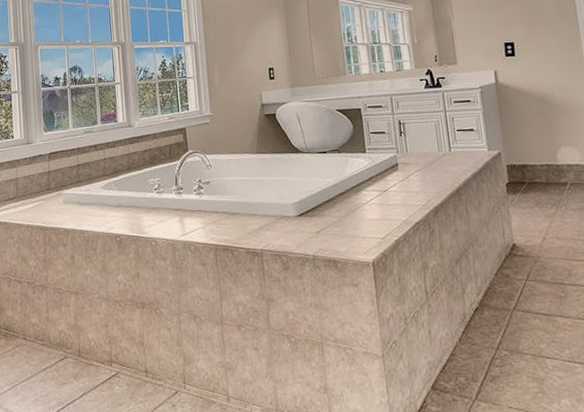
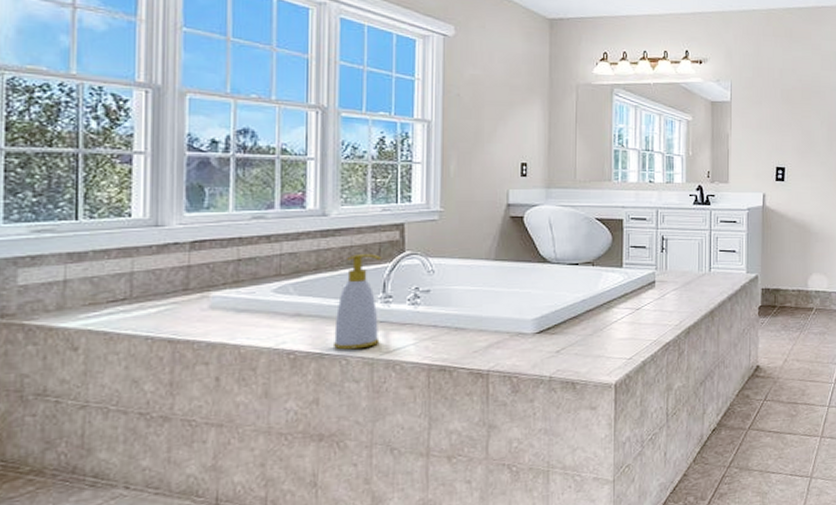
soap bottle: none [144,154,177,234] -> present [332,253,382,350]

